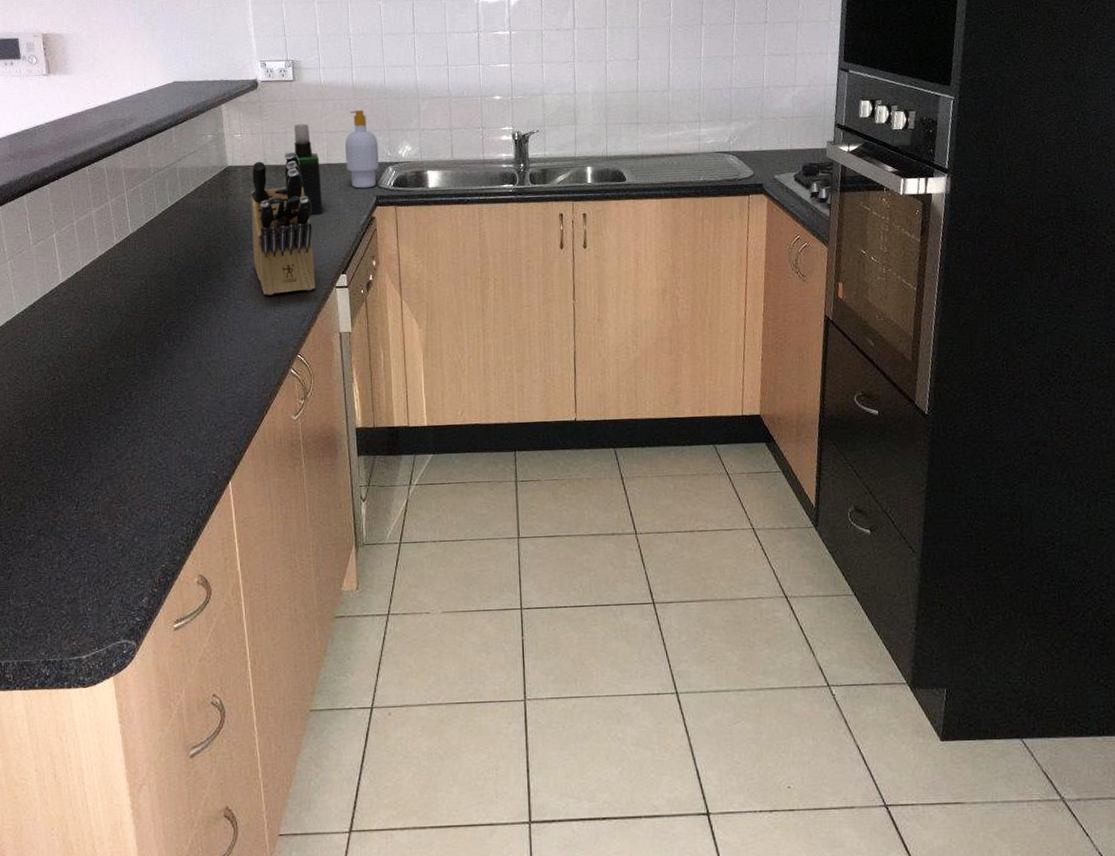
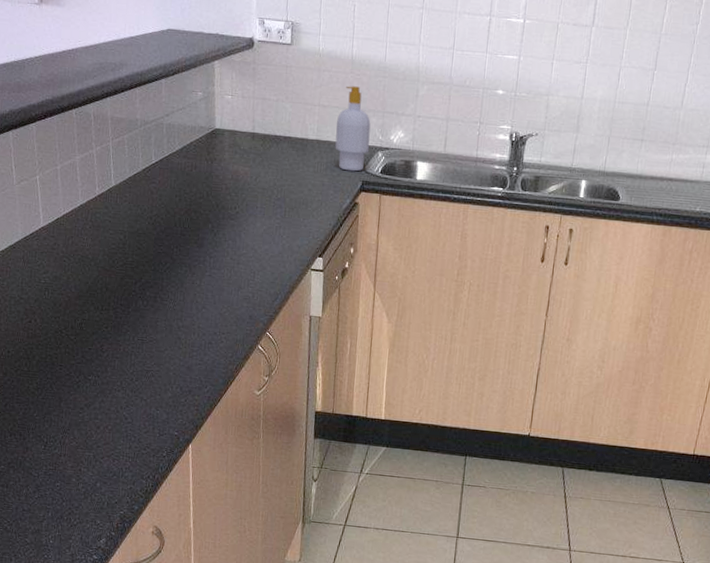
knife block: present [251,151,316,296] -> none [232,121,296,270]
spray bottle: present [294,124,323,216] -> none [284,93,309,193]

